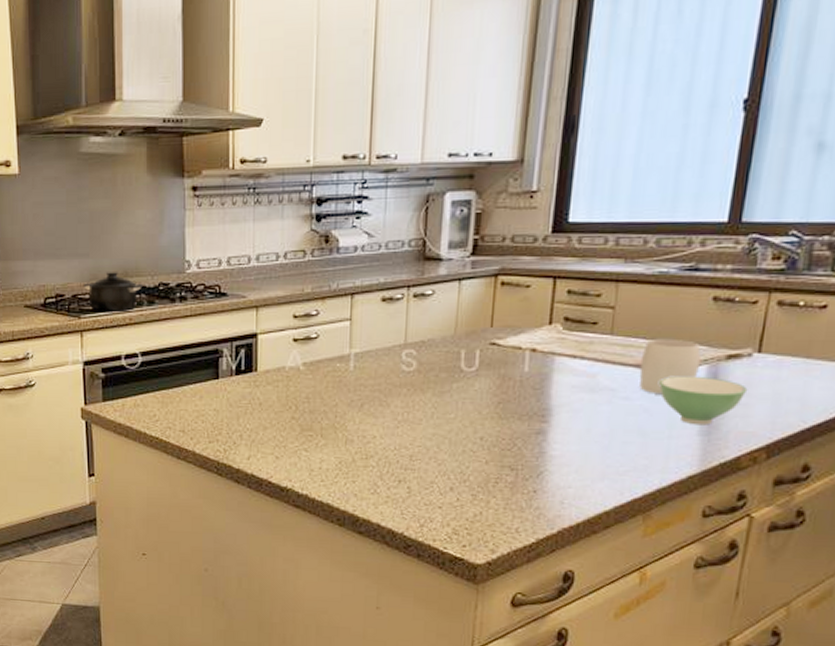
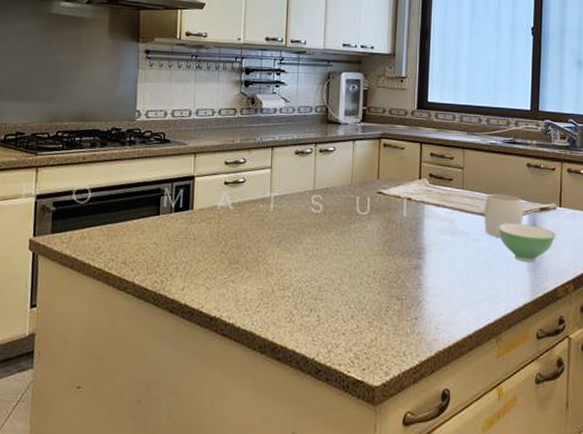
saucepan: present [83,272,142,313] -> none [42,115,97,152]

